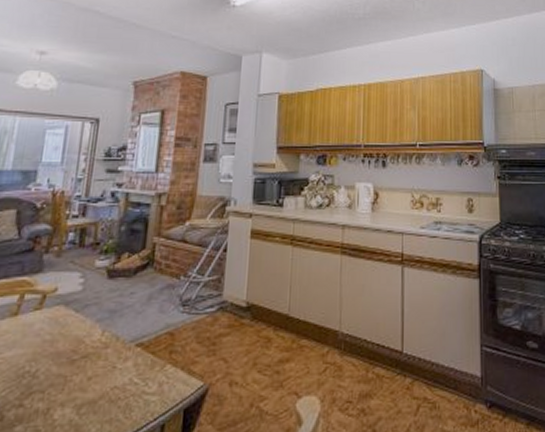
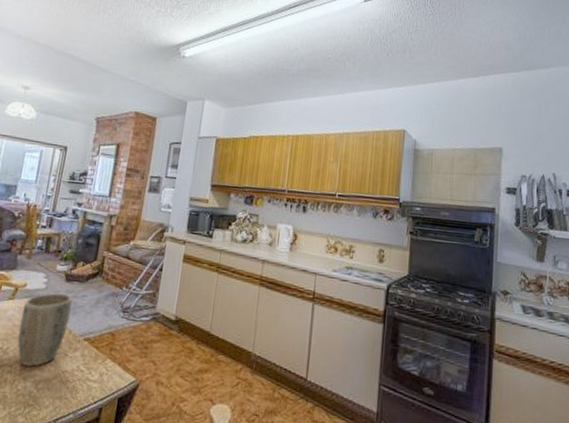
plant pot: none [49,293,118,389] -> present [17,293,72,367]

